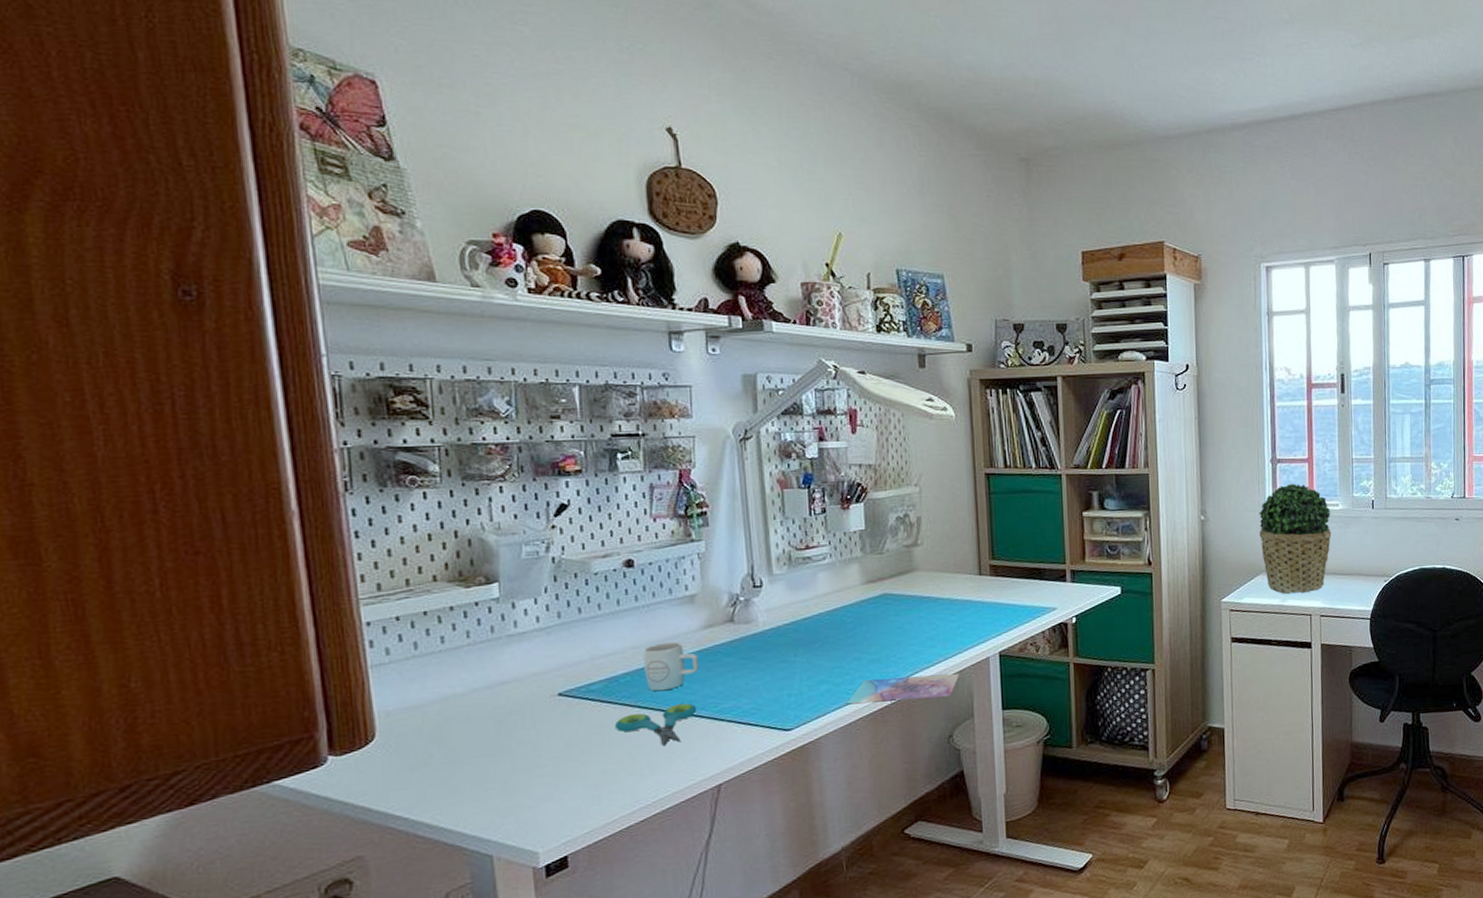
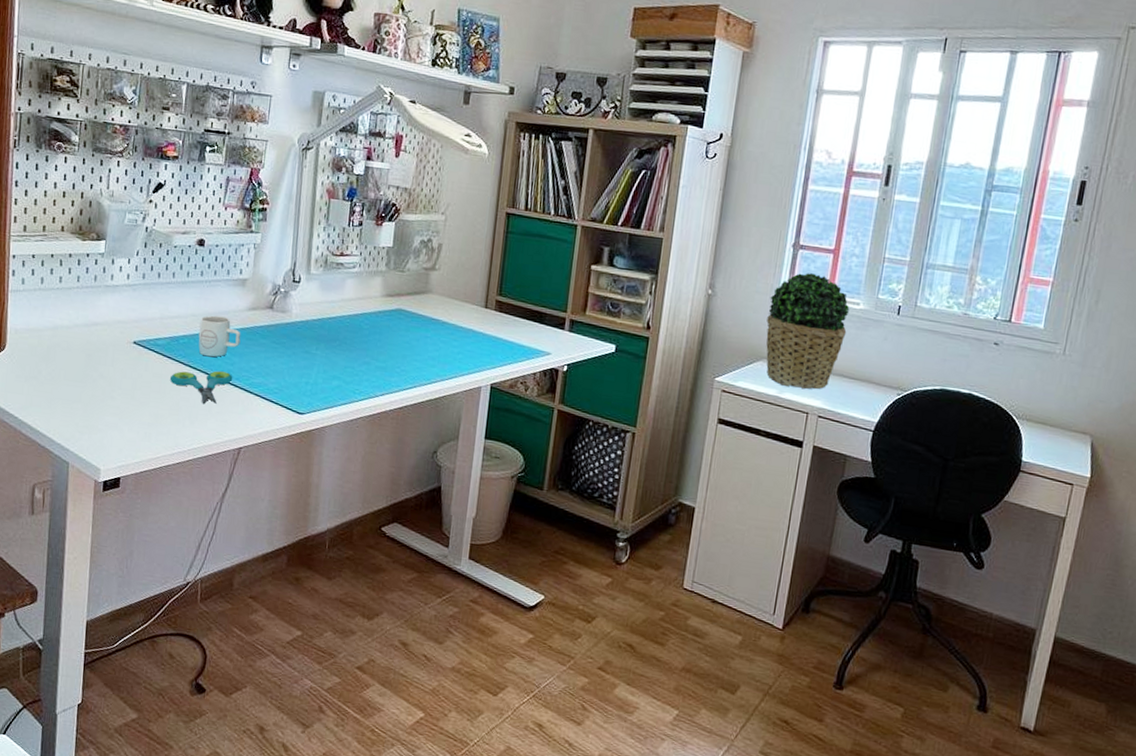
fabric swatch: present [847,673,959,705] -> none [352,383,452,416]

